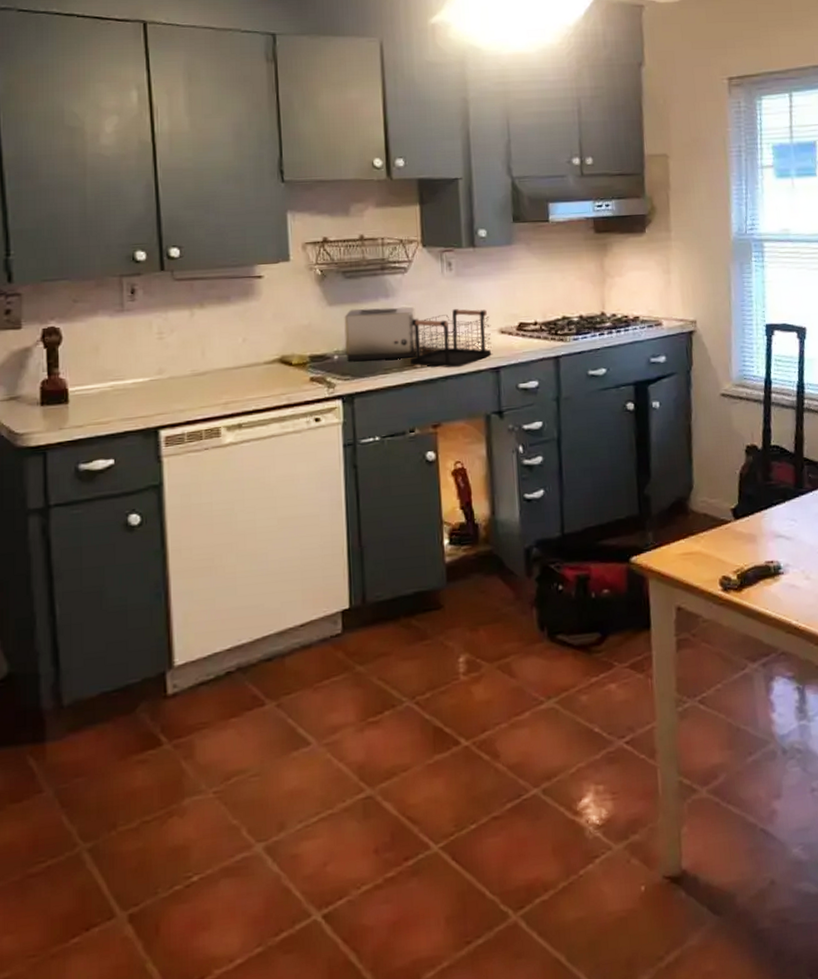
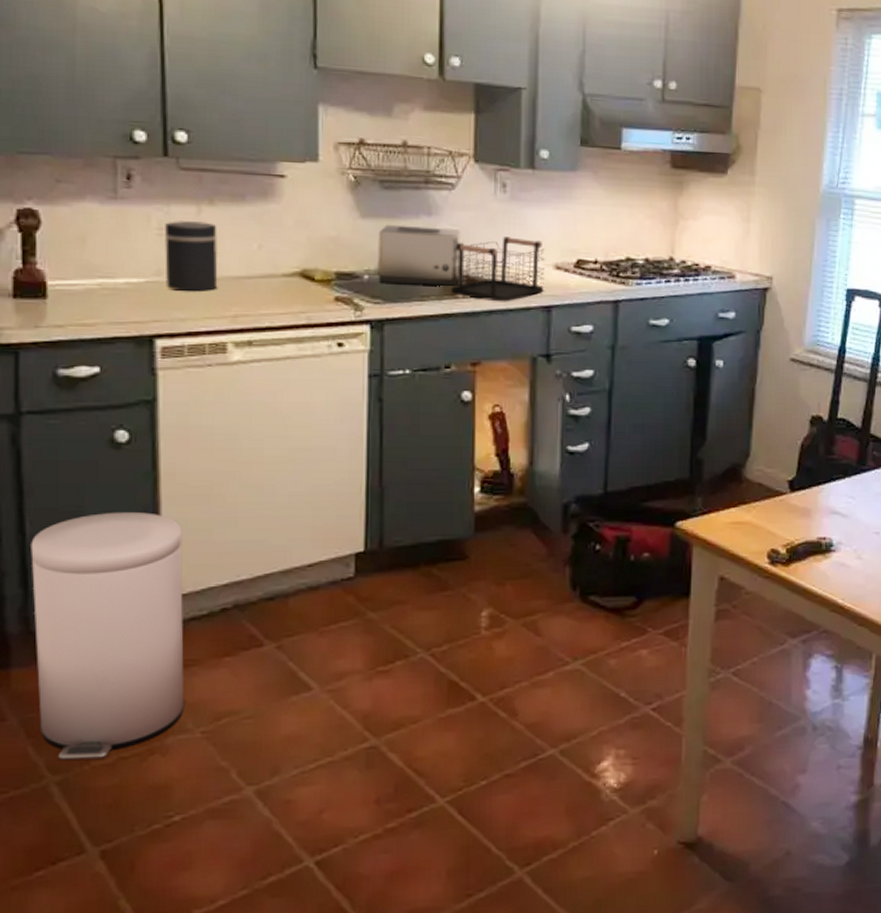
pedal bin: none [60,587,198,829] -> present [31,511,185,762]
cylinder: none [164,323,210,386] -> present [164,221,218,291]

